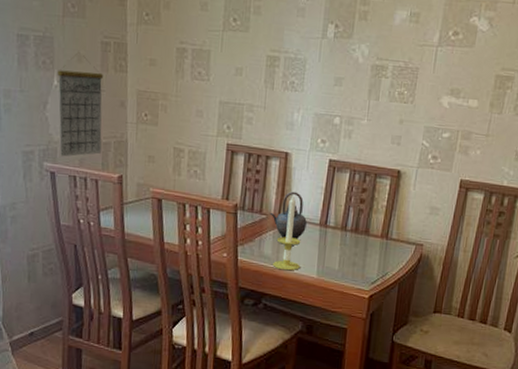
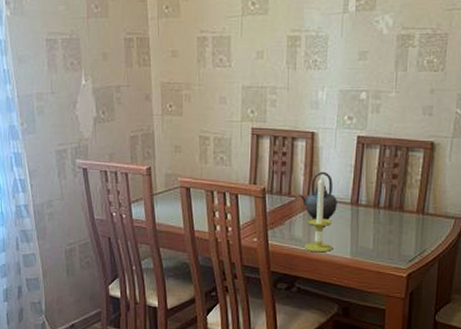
calendar: present [57,52,104,157] -> none [85,51,129,153]

